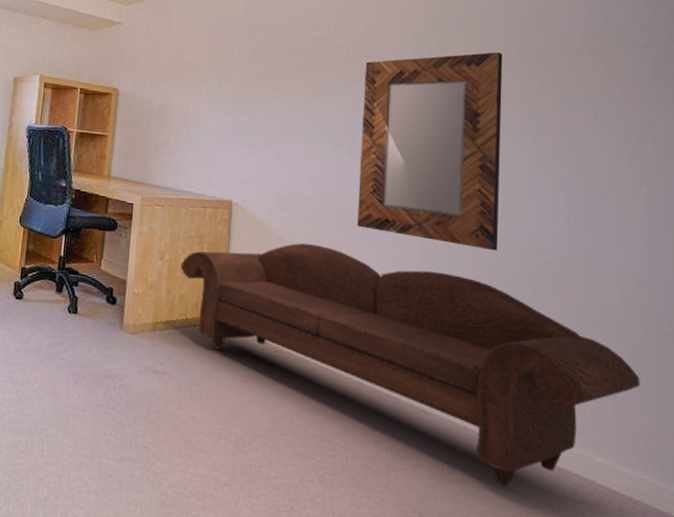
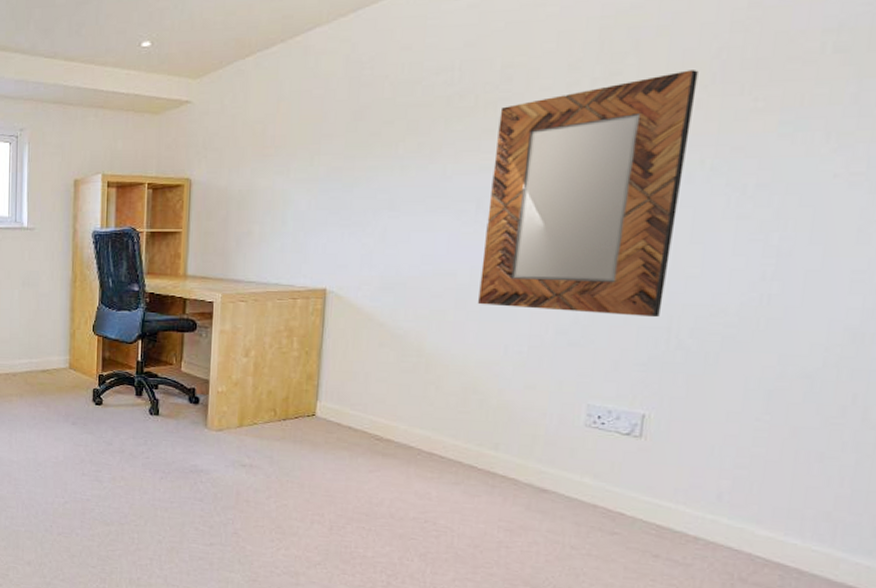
sofa: present [180,243,641,487] -> none [268,327,834,560]

